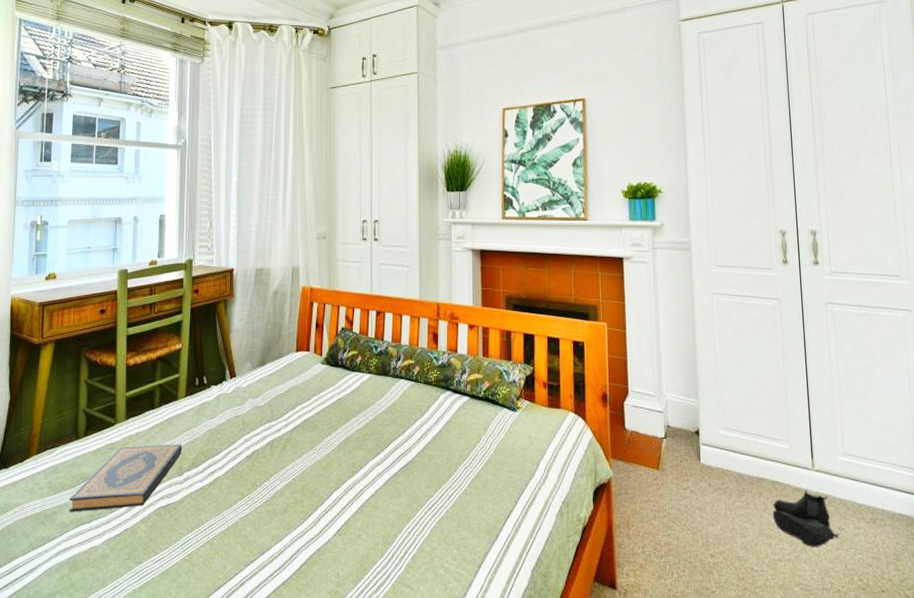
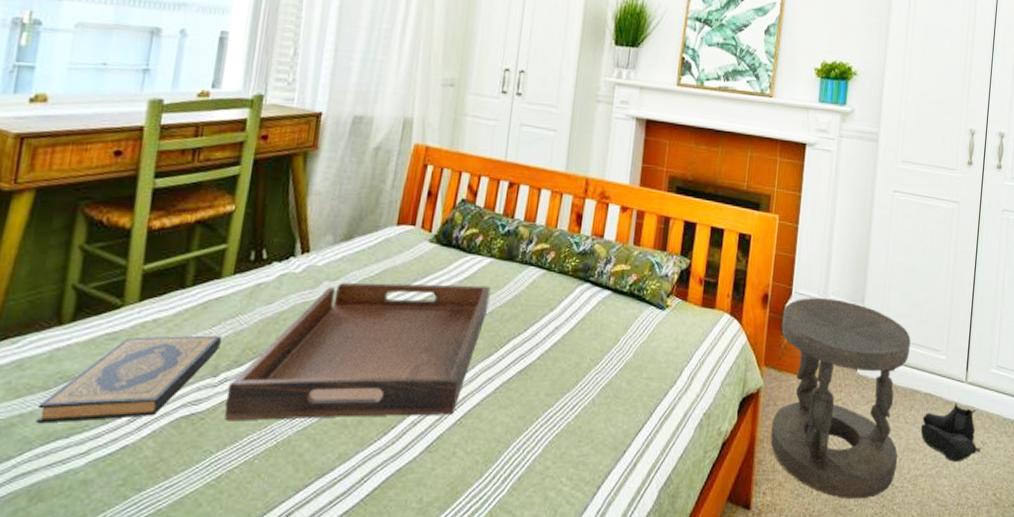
serving tray: none [189,397,372,510] -> present [224,282,491,421]
stool: none [622,395,753,582] -> present [770,298,911,499]

